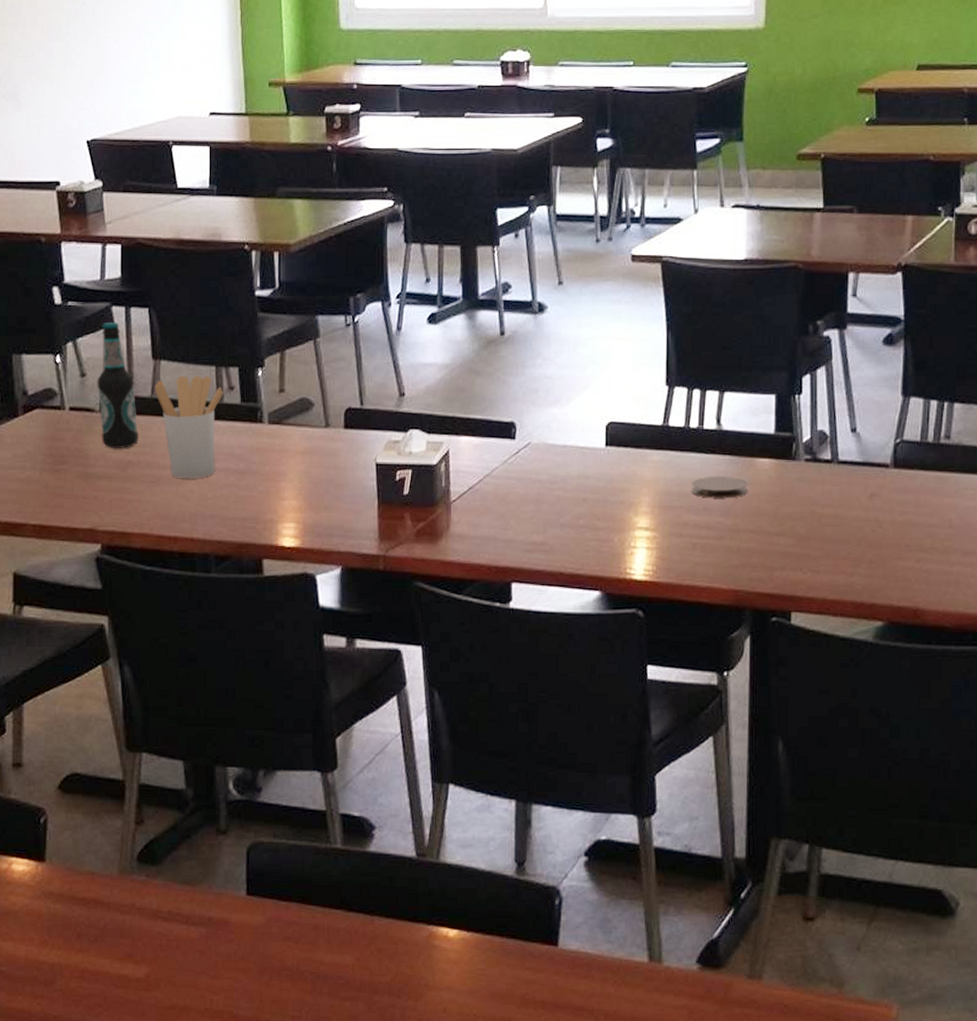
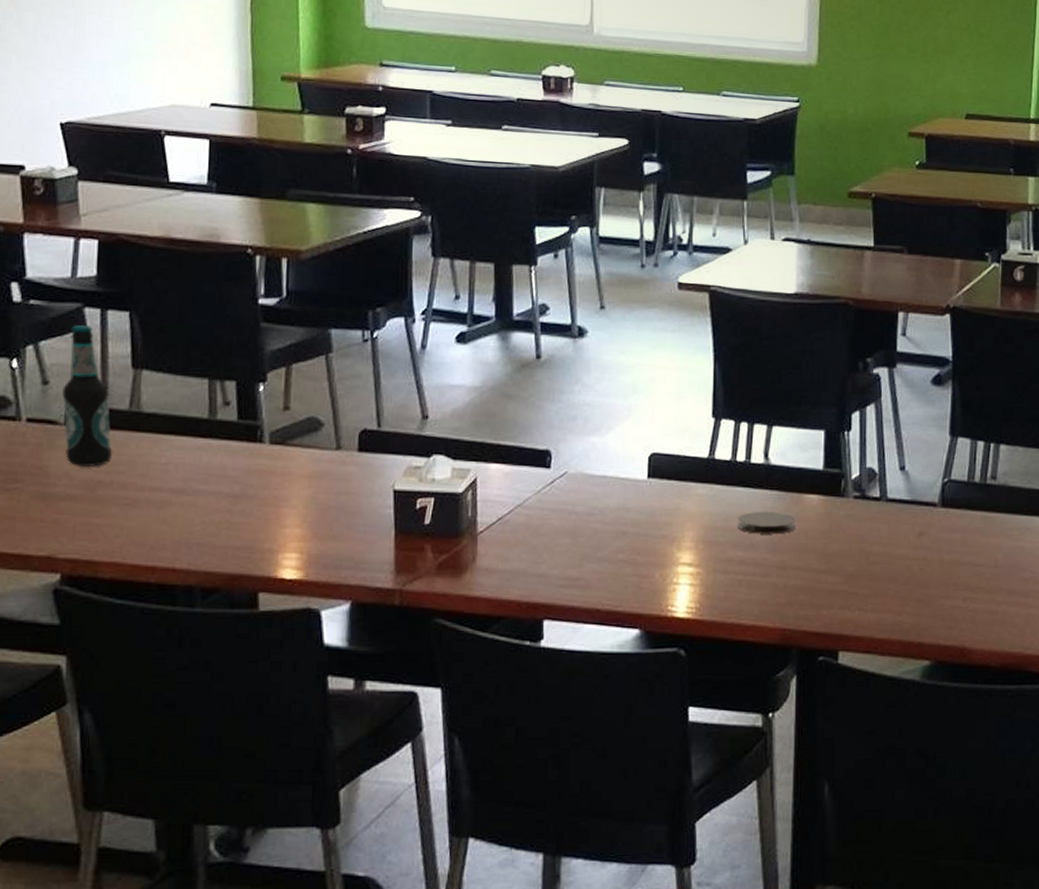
utensil holder: present [154,375,224,478] -> none [133,387,218,502]

